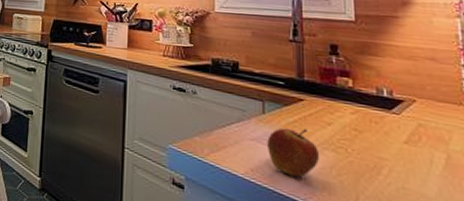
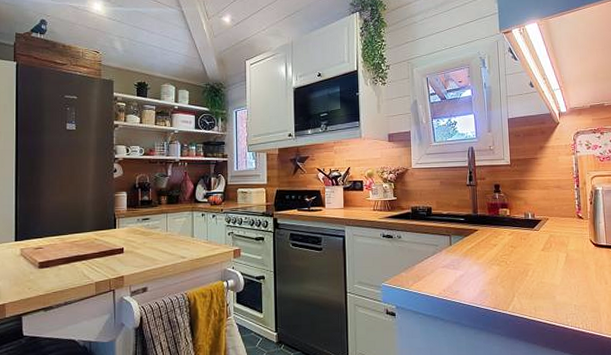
fruit: present [267,128,319,177] -> none [454,252,489,289]

